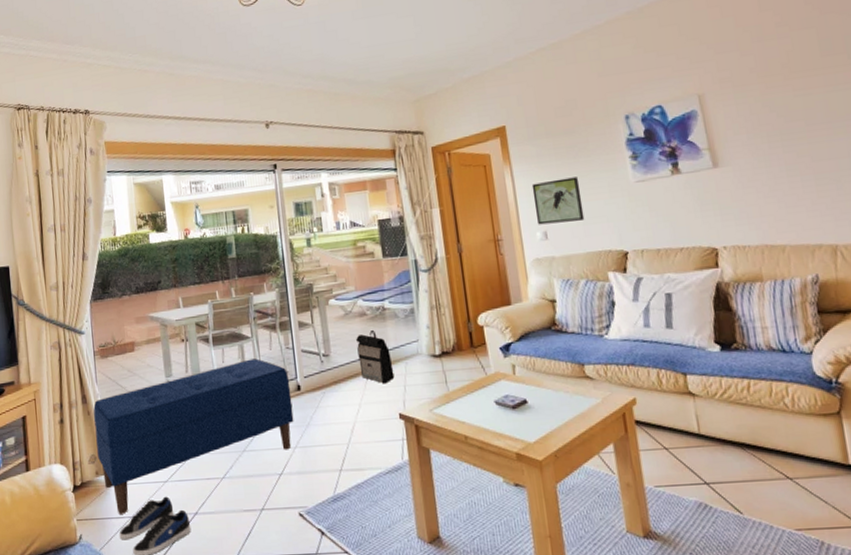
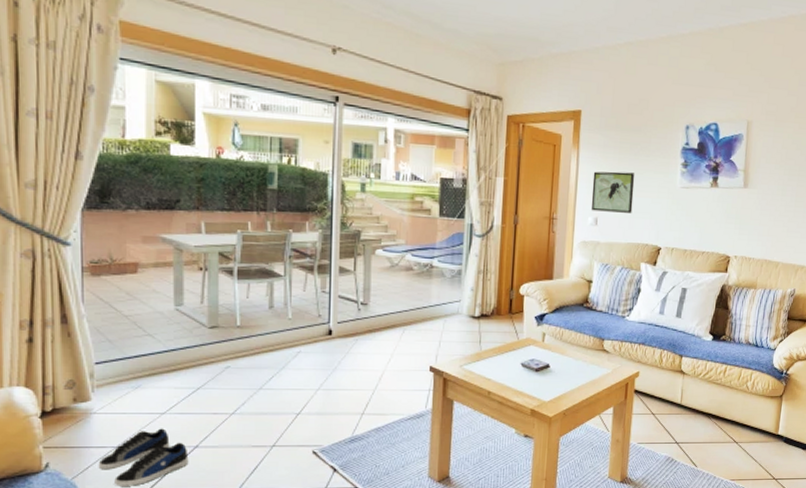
bench: present [93,358,294,514] -> none [75,298,321,444]
backpack: present [356,329,395,384] -> none [398,284,432,338]

